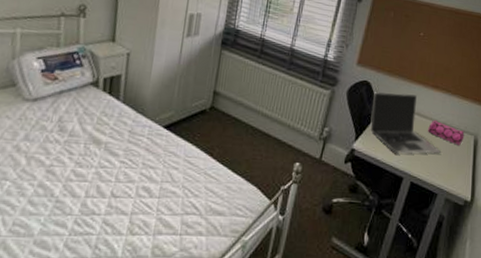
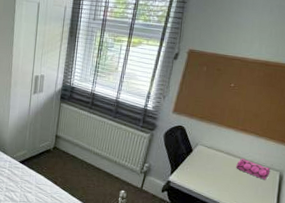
laptop: present [370,92,441,154] -> none [184,135,247,186]

